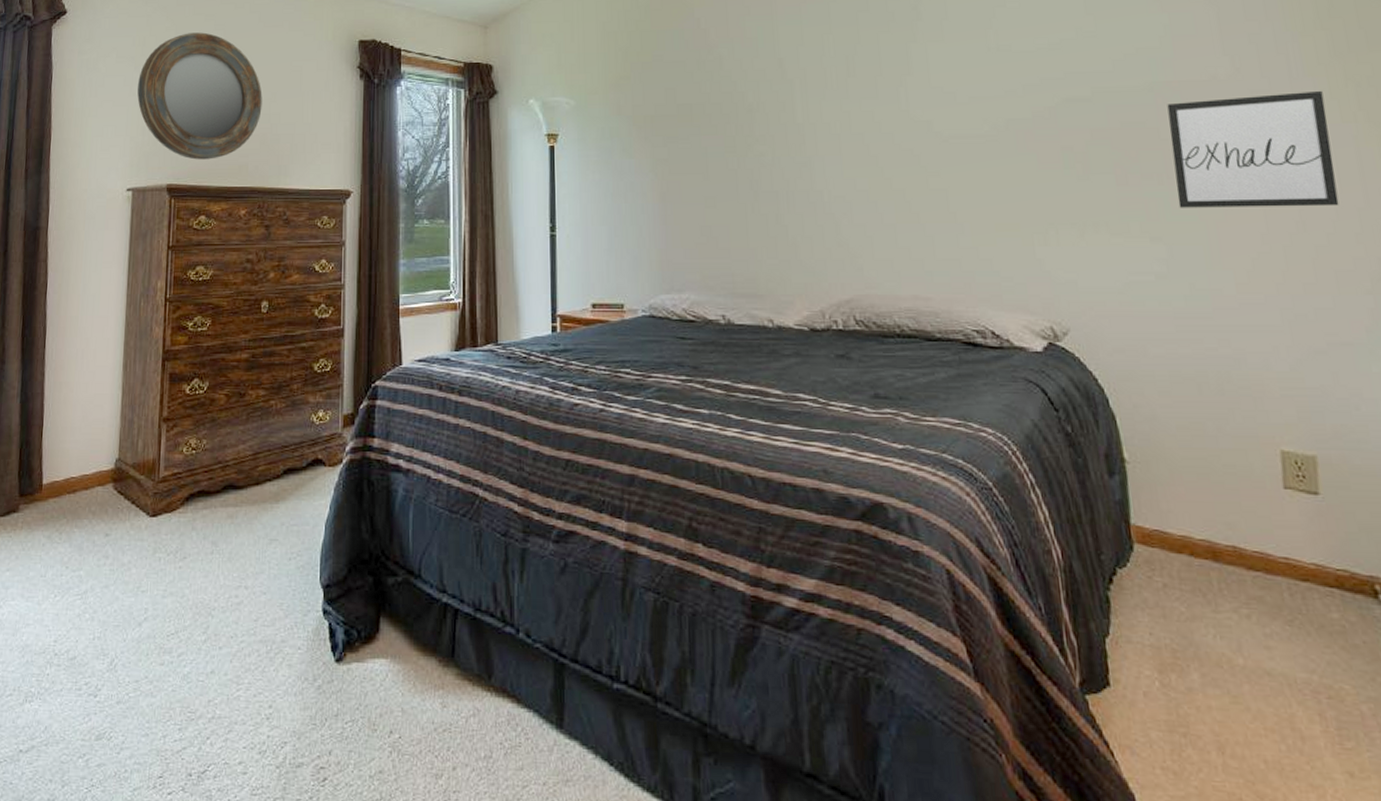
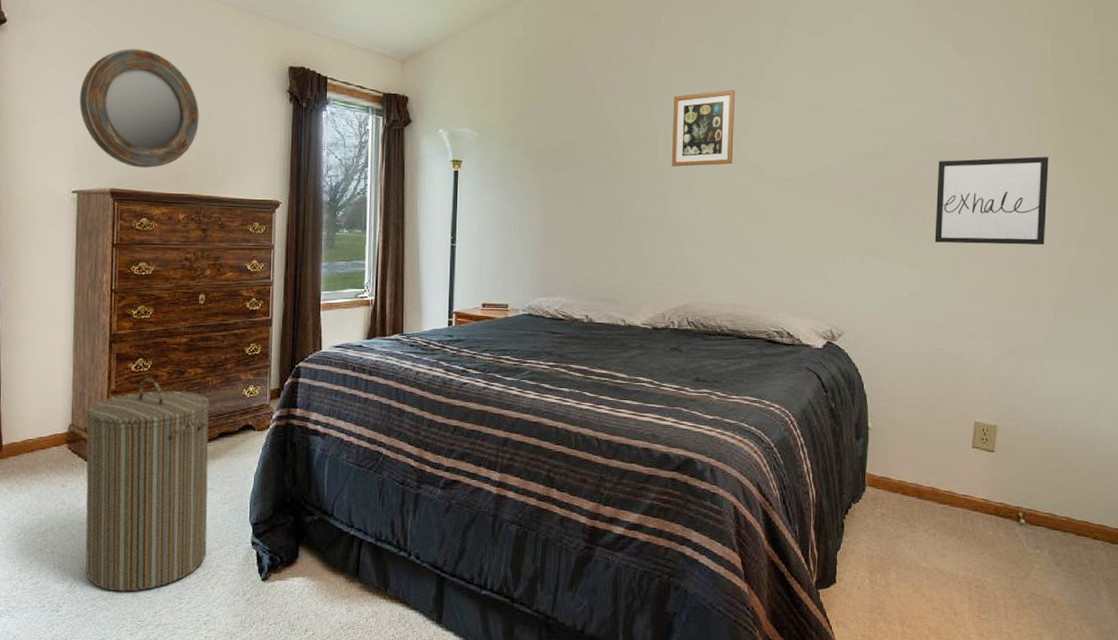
laundry hamper: none [129,402,274,673] -> present [85,378,210,592]
picture frame: none [808,33,891,128] -> present [671,89,735,167]

